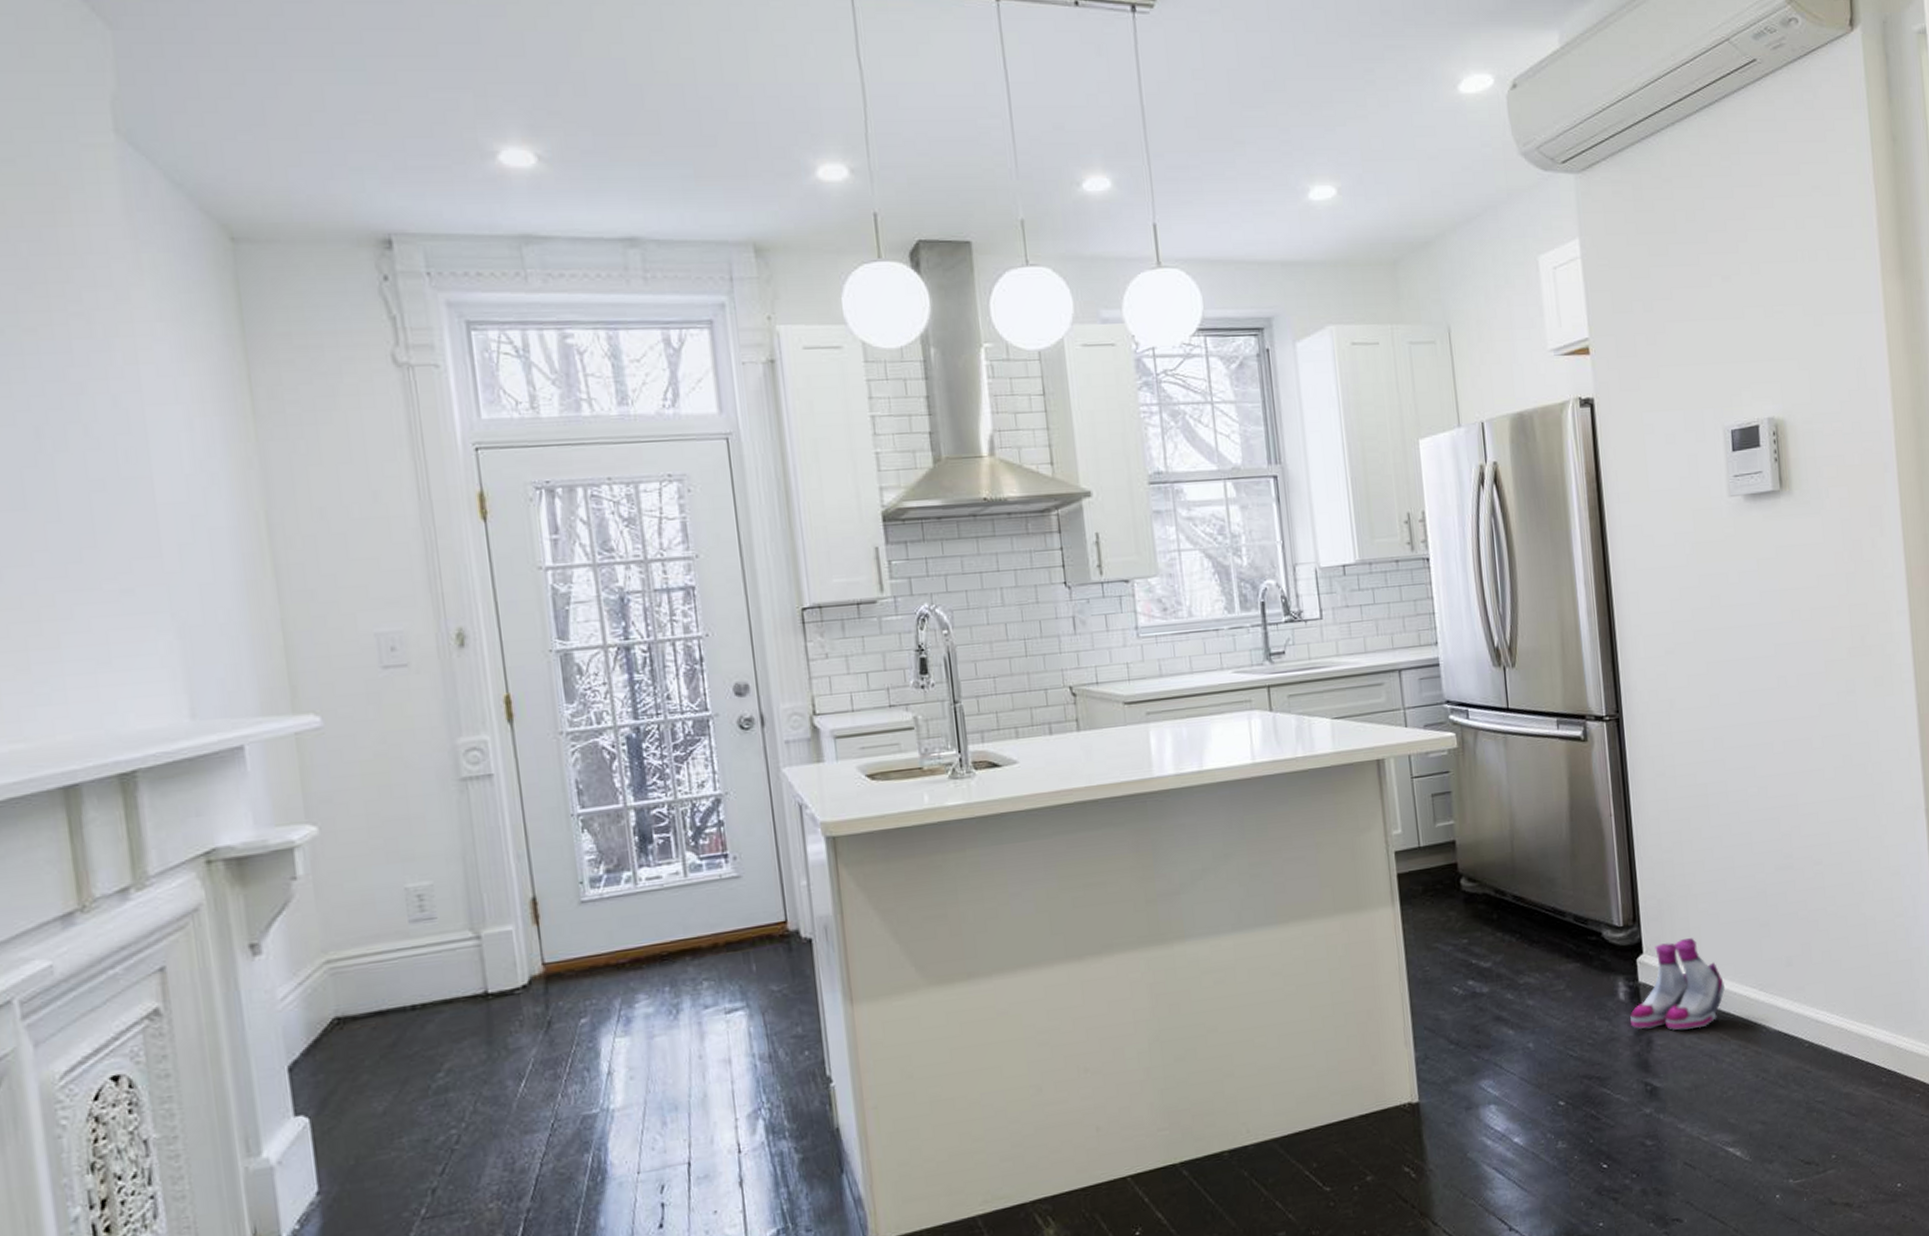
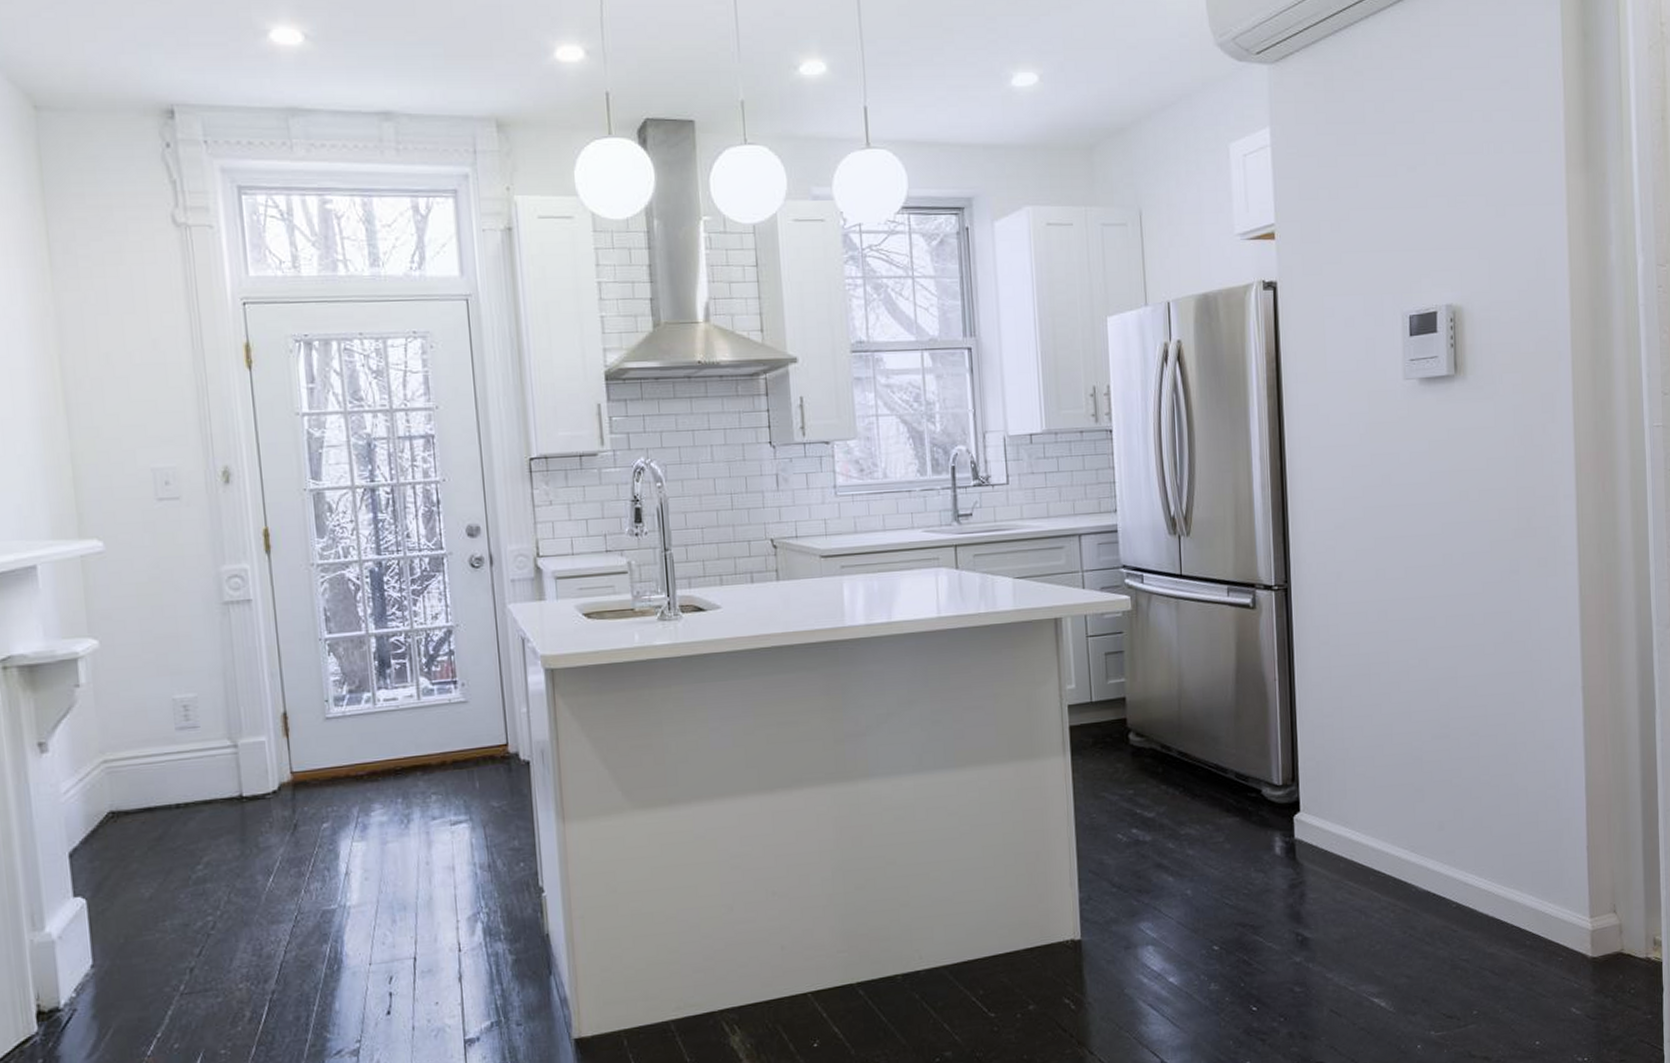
boots: present [1629,938,1725,1030] -> none [1284,799,1377,886]

